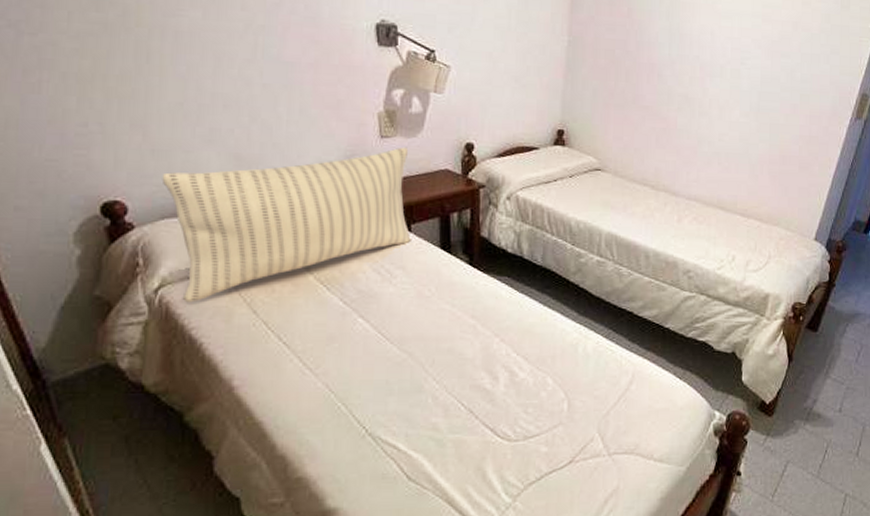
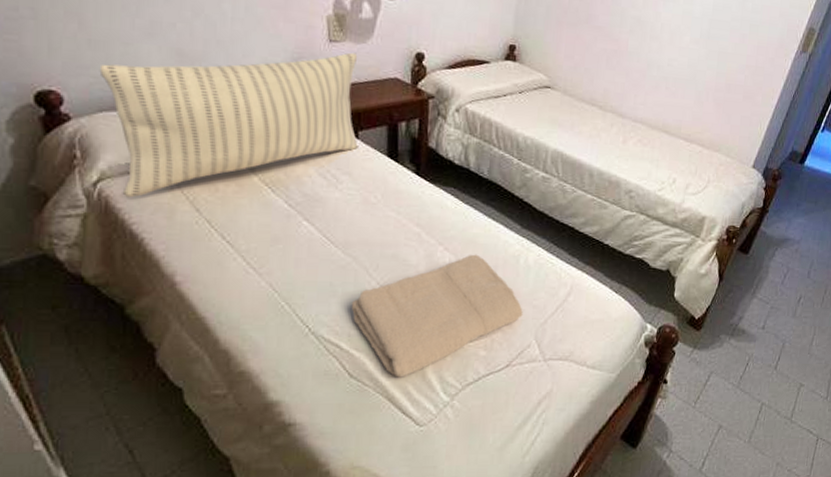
towel: none [407,344,584,479] -> present [351,254,523,377]

